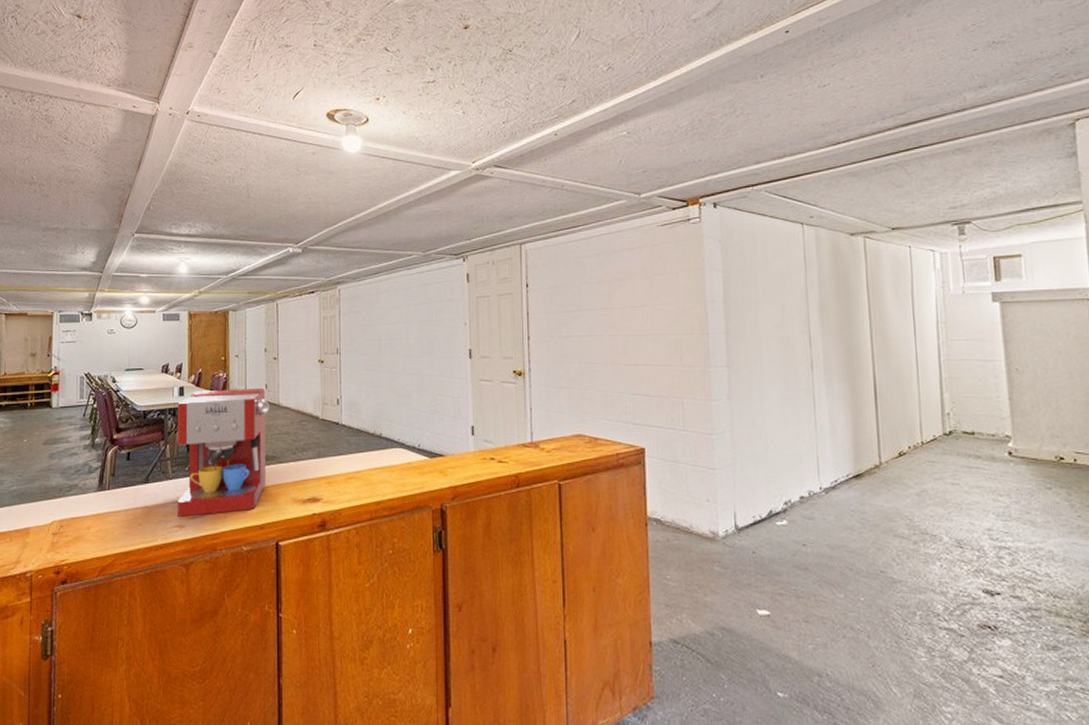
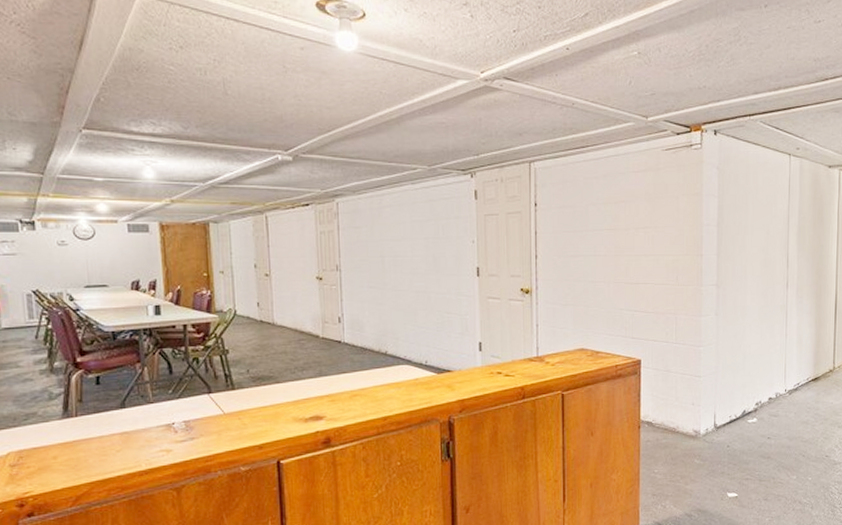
coffee maker: present [177,387,269,517] -> none [153,305,263,441]

